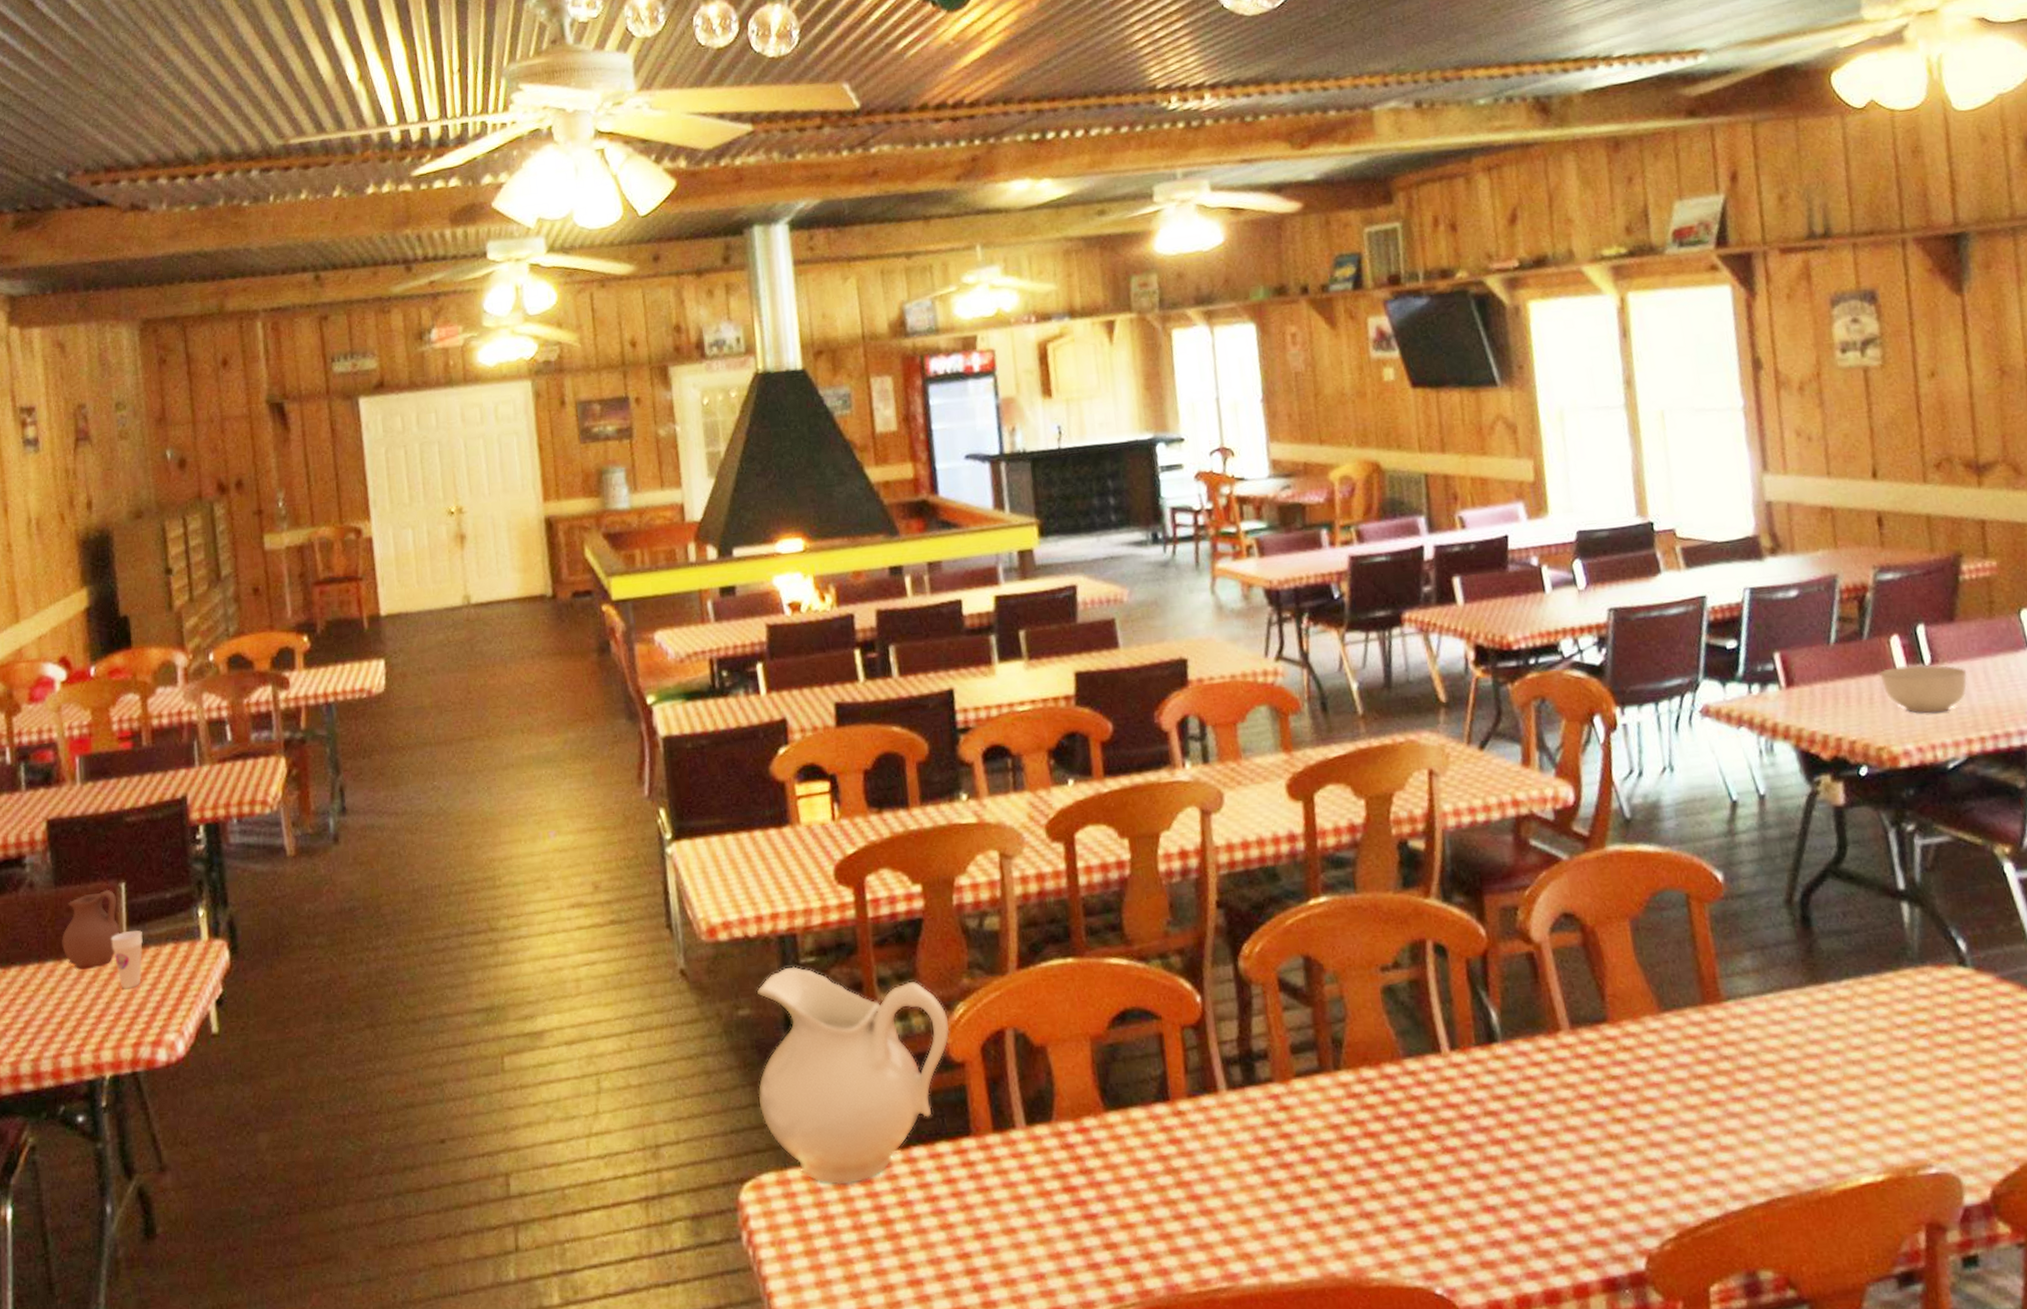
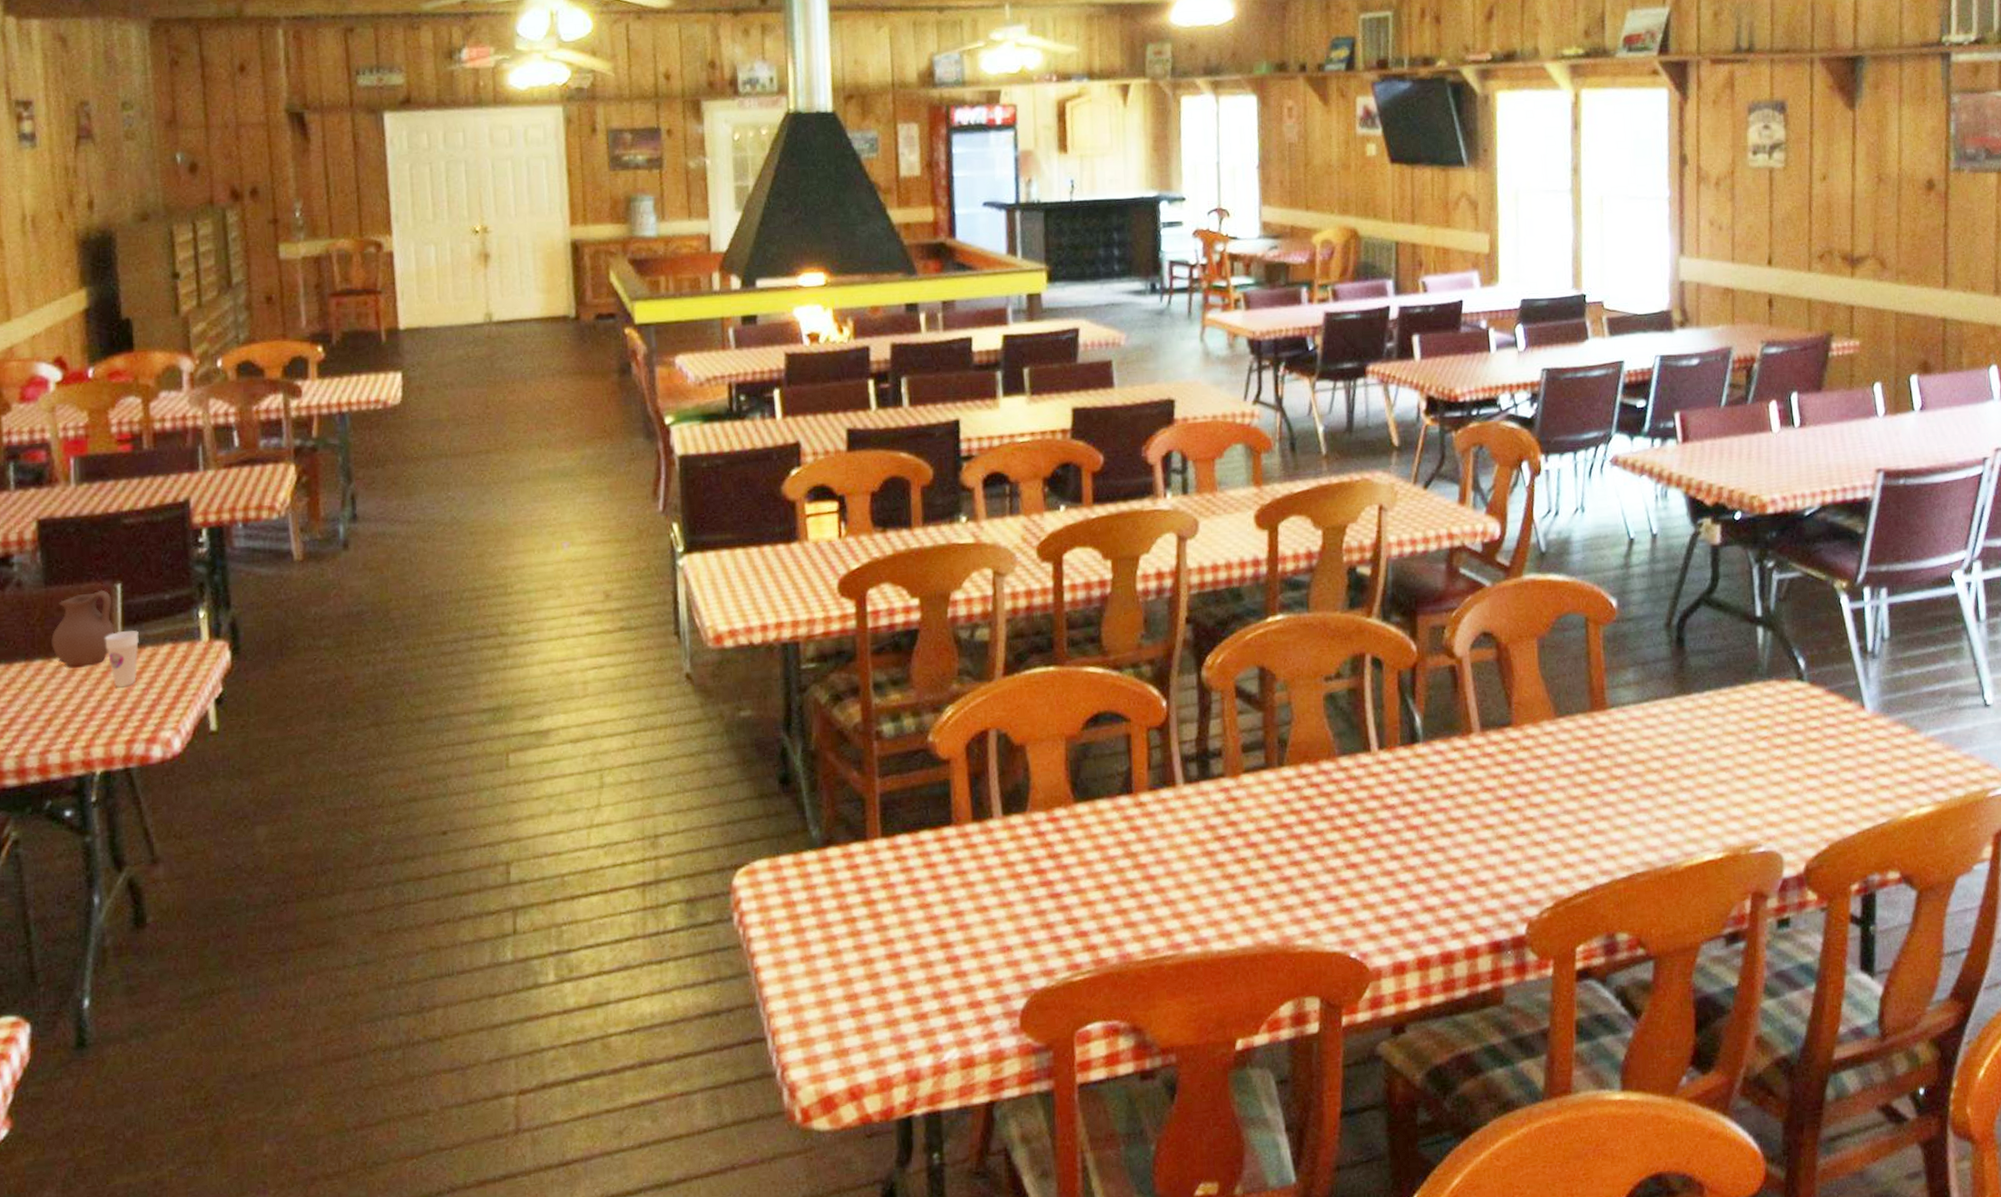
pitcher: present [757,966,950,1185] -> none [755,671,938,870]
bowl: present [1879,665,1967,713] -> none [1758,427,1827,468]

